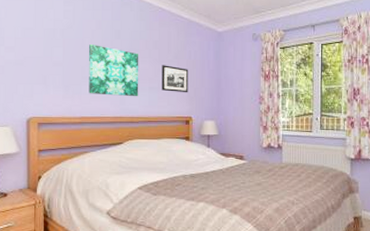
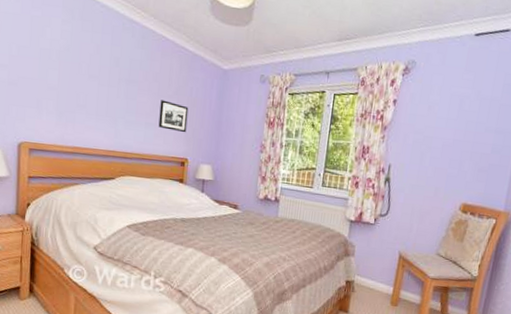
wall art: present [88,43,139,97] -> none [83,69,138,132]

